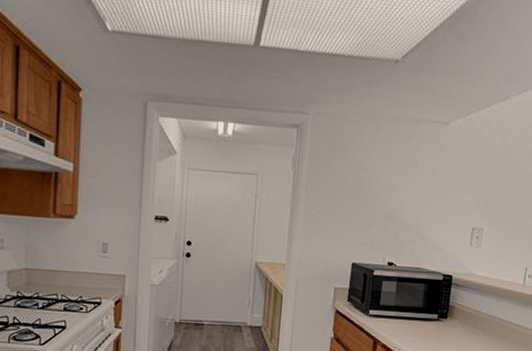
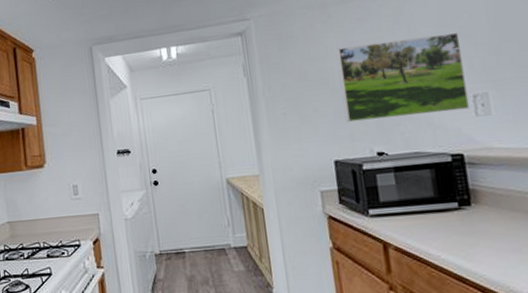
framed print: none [370,162,476,239] -> present [336,32,470,123]

